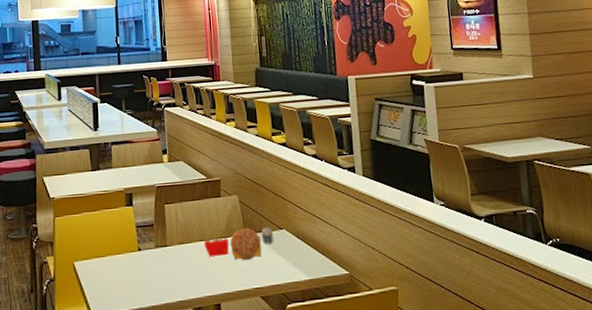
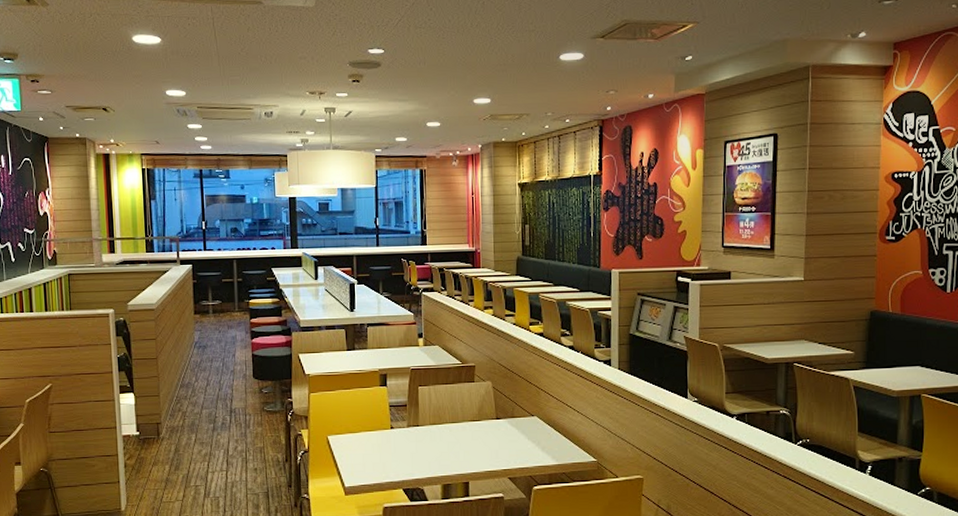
hamburger: present [204,225,274,261] -> none [456,412,525,444]

